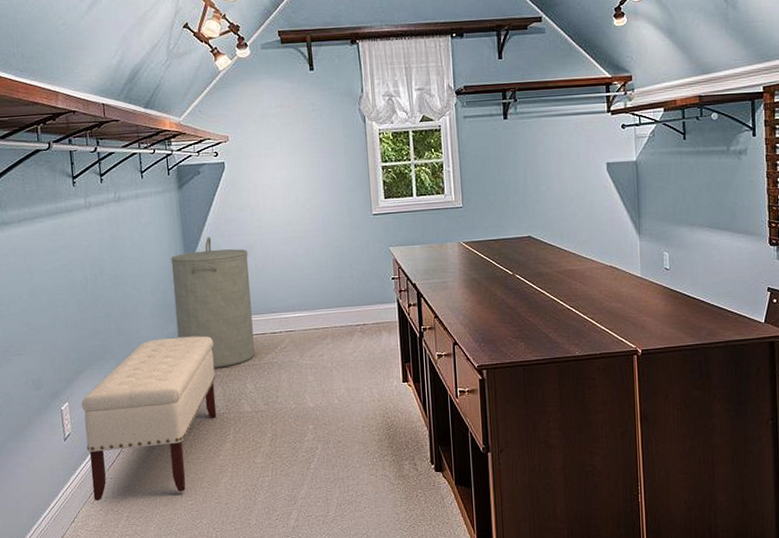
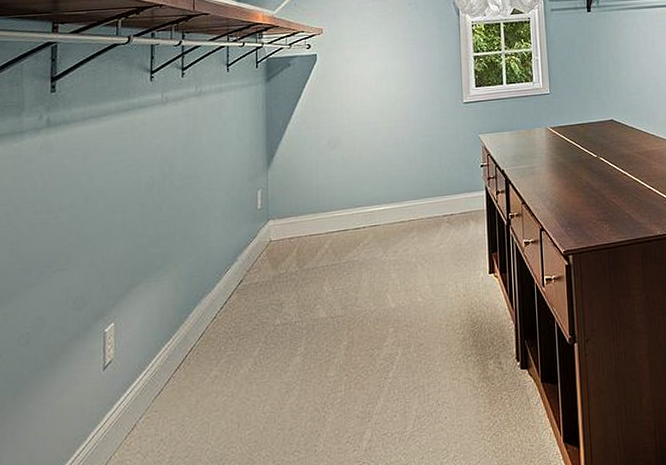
bench: present [81,336,217,502] -> none [129,236,291,442]
laundry hamper: present [171,236,255,368] -> none [251,129,335,272]

